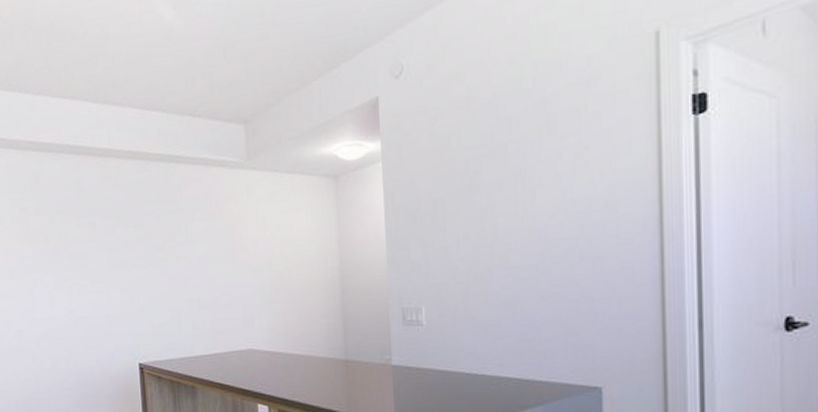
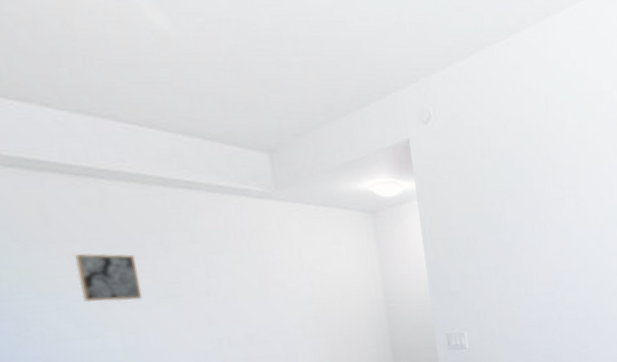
wall art: none [94,221,138,264] -> present [75,253,143,303]

